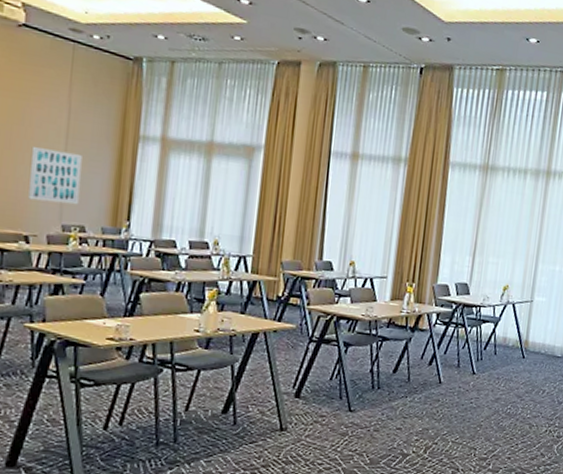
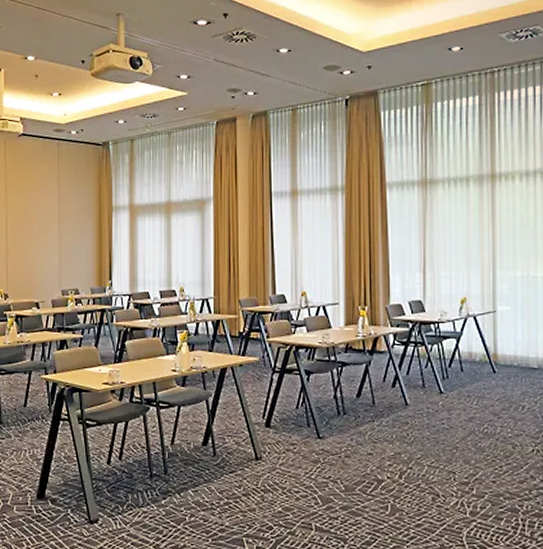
wall art: present [28,146,82,205] -> none [35,228,73,272]

